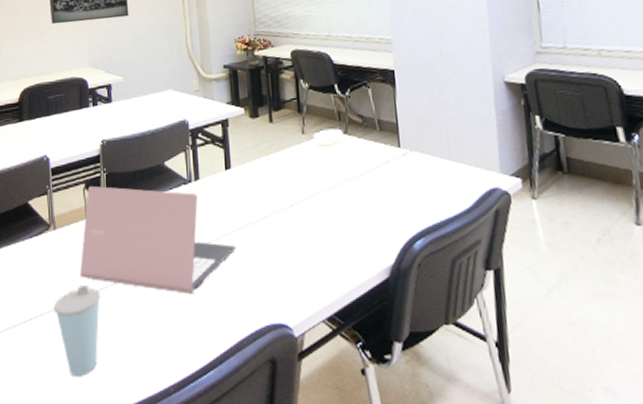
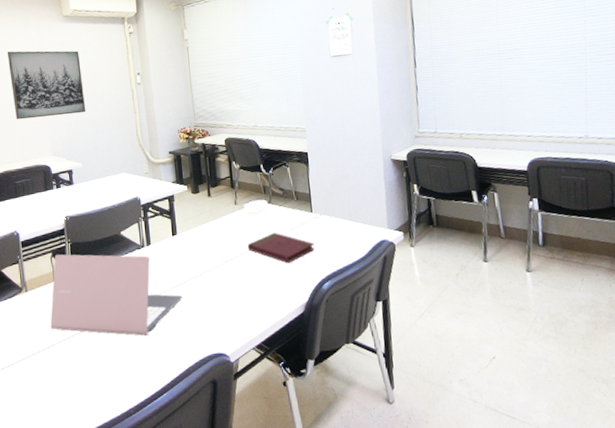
cup: present [53,285,101,376] -> none [28,335,69,408]
book: none [317,171,404,212] -> present [247,232,315,264]

